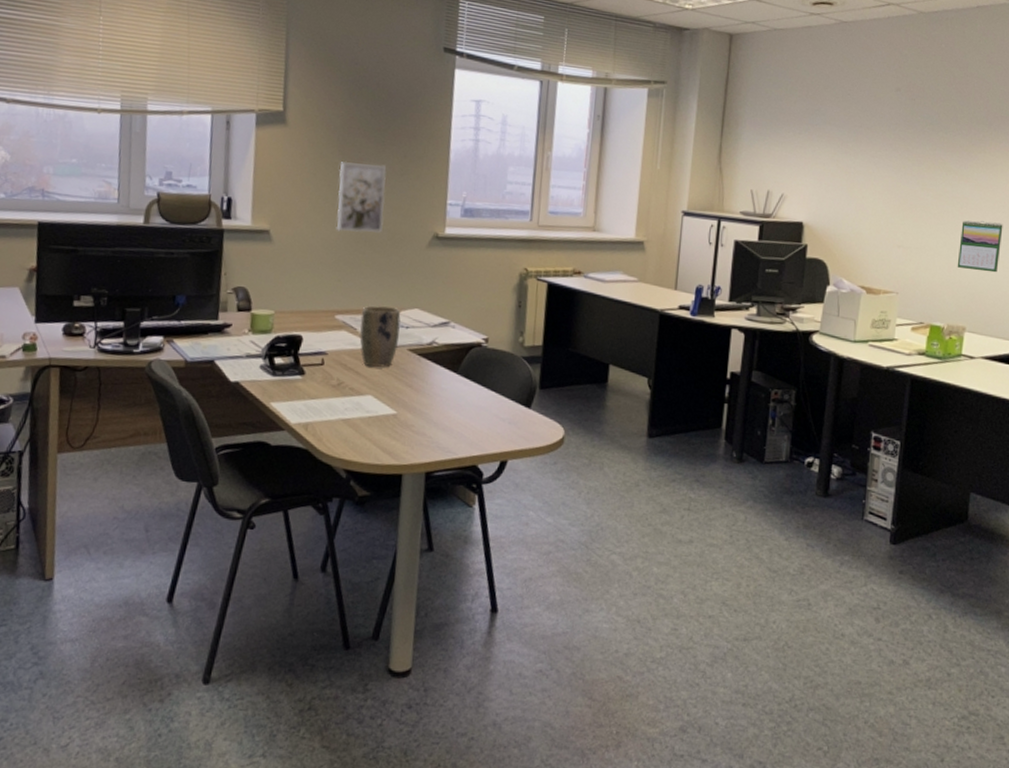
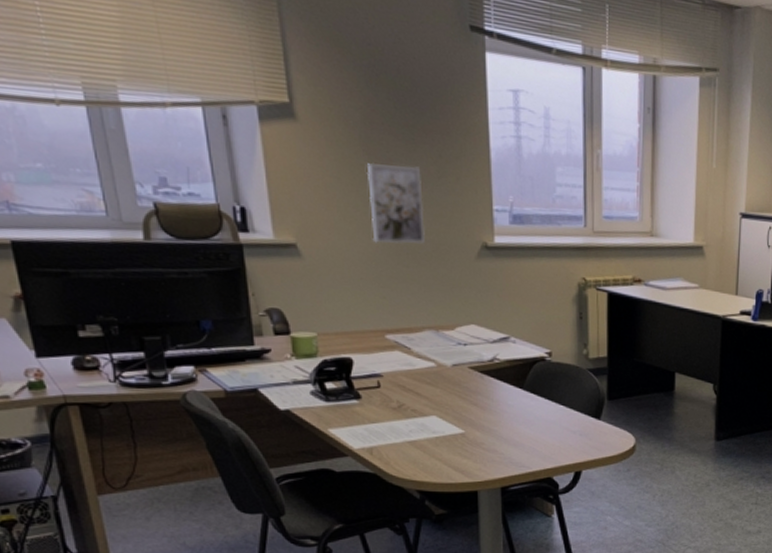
plant pot: present [359,305,401,367] -> none [413,323,457,387]

